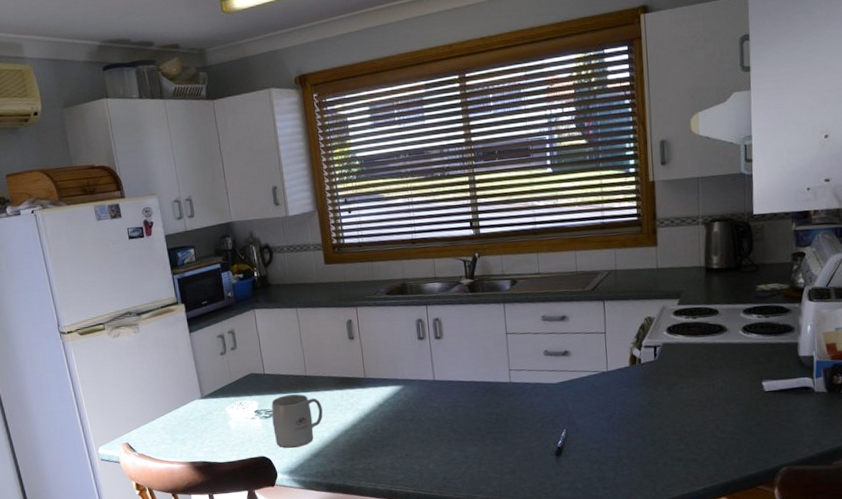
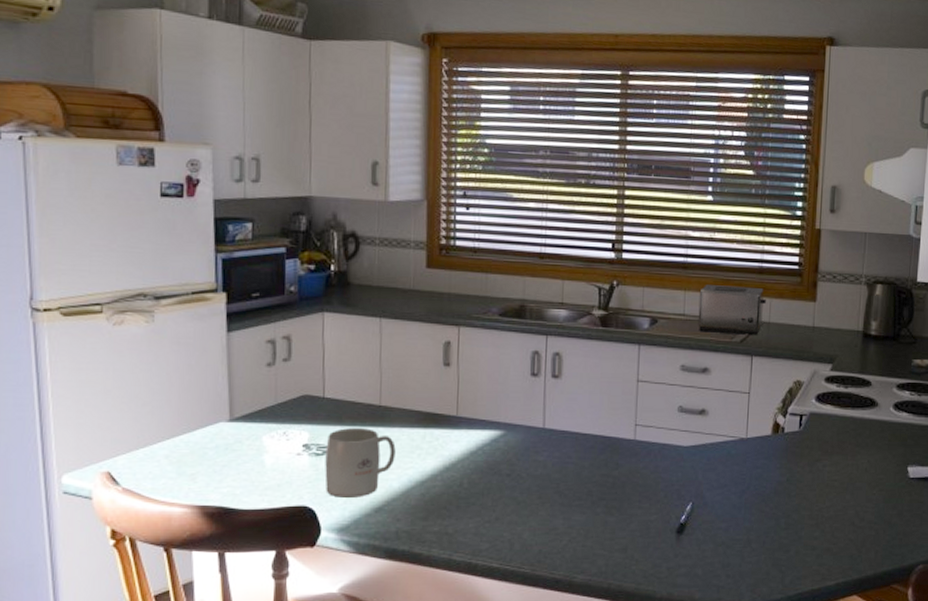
toaster: none [550,241,612,286] -> present [698,285,767,335]

